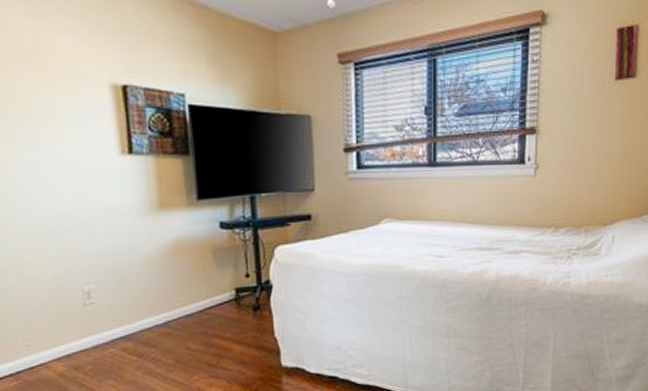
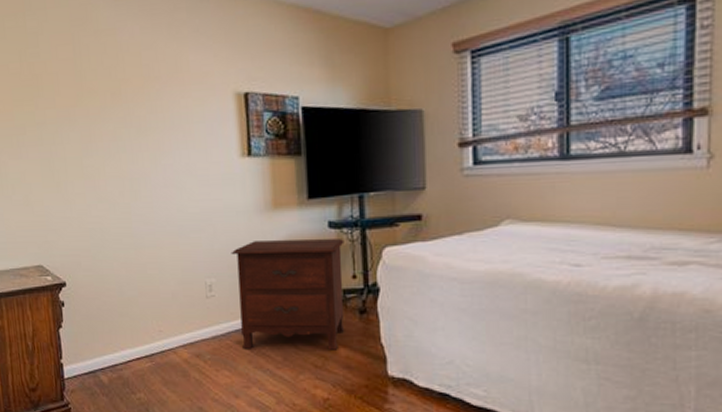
nightstand: none [112,239,239,356] -> present [231,239,345,350]

